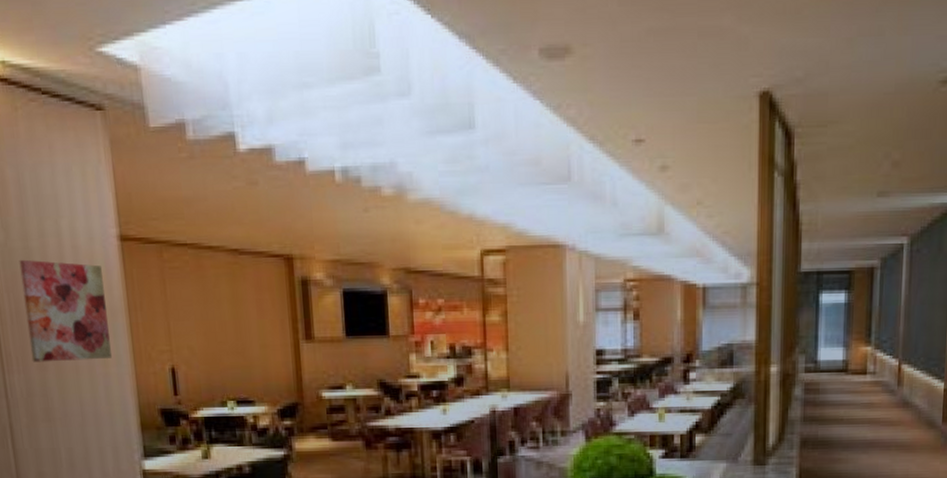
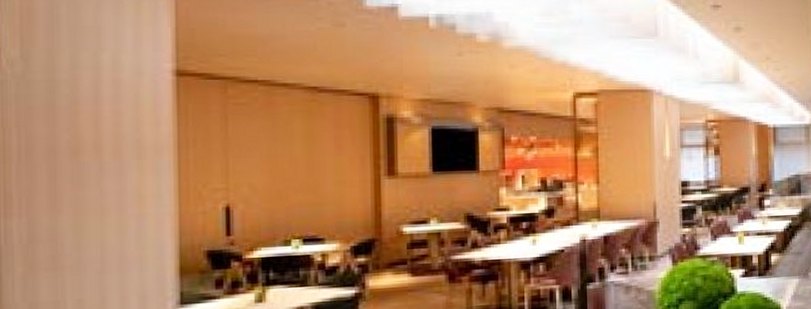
wall art: present [19,259,112,363] -> none [39,92,150,204]

